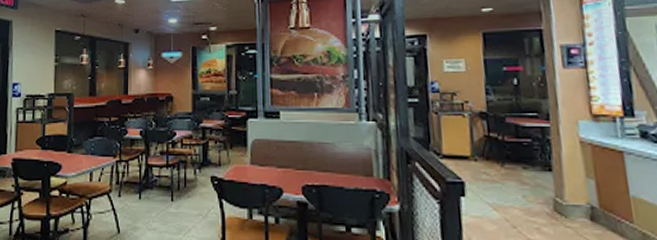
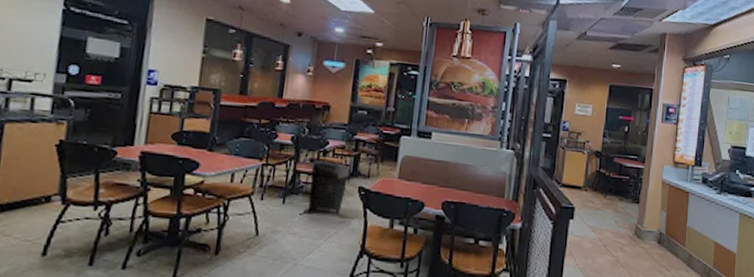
trash can: none [156,153,200,210] -> present [299,160,350,215]

